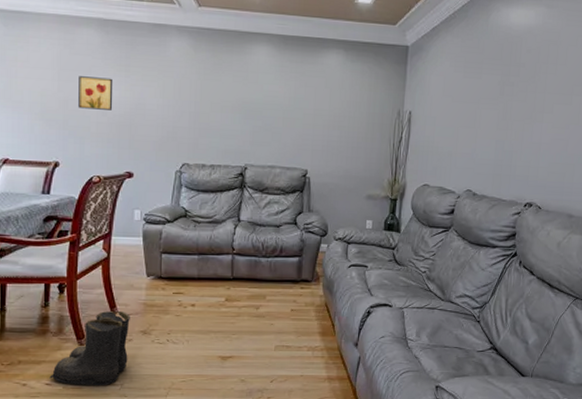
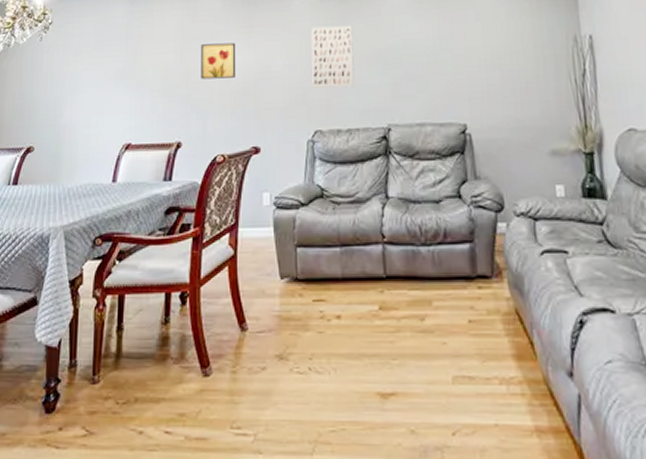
boots: present [49,310,130,386] -> none [169,326,263,437]
wall art: none [183,74,222,131] -> present [311,26,355,89]

